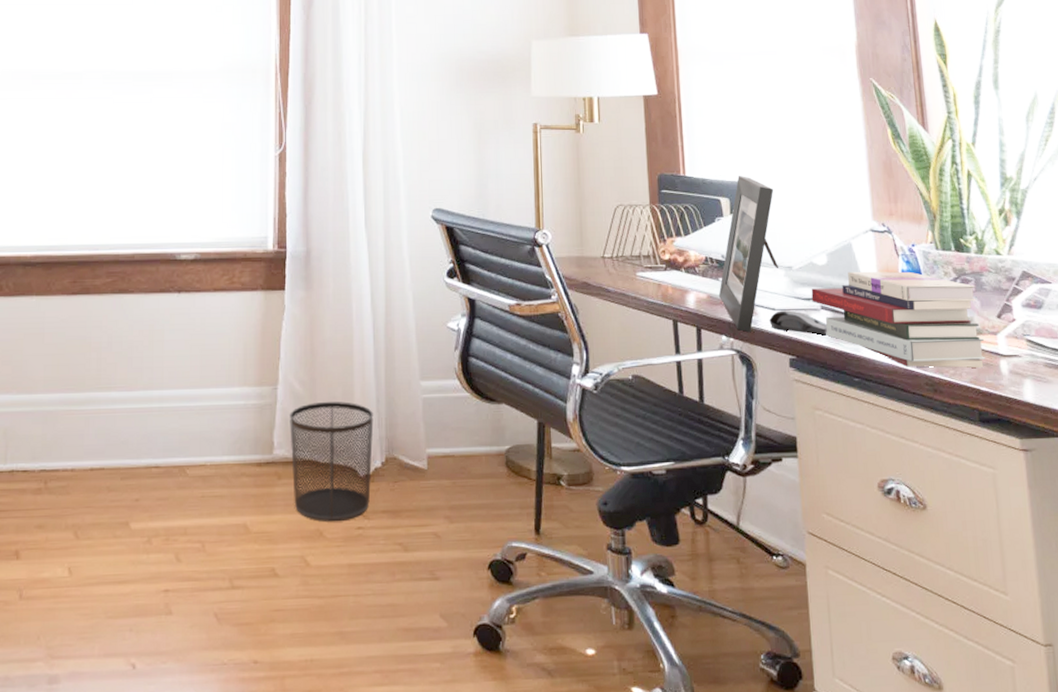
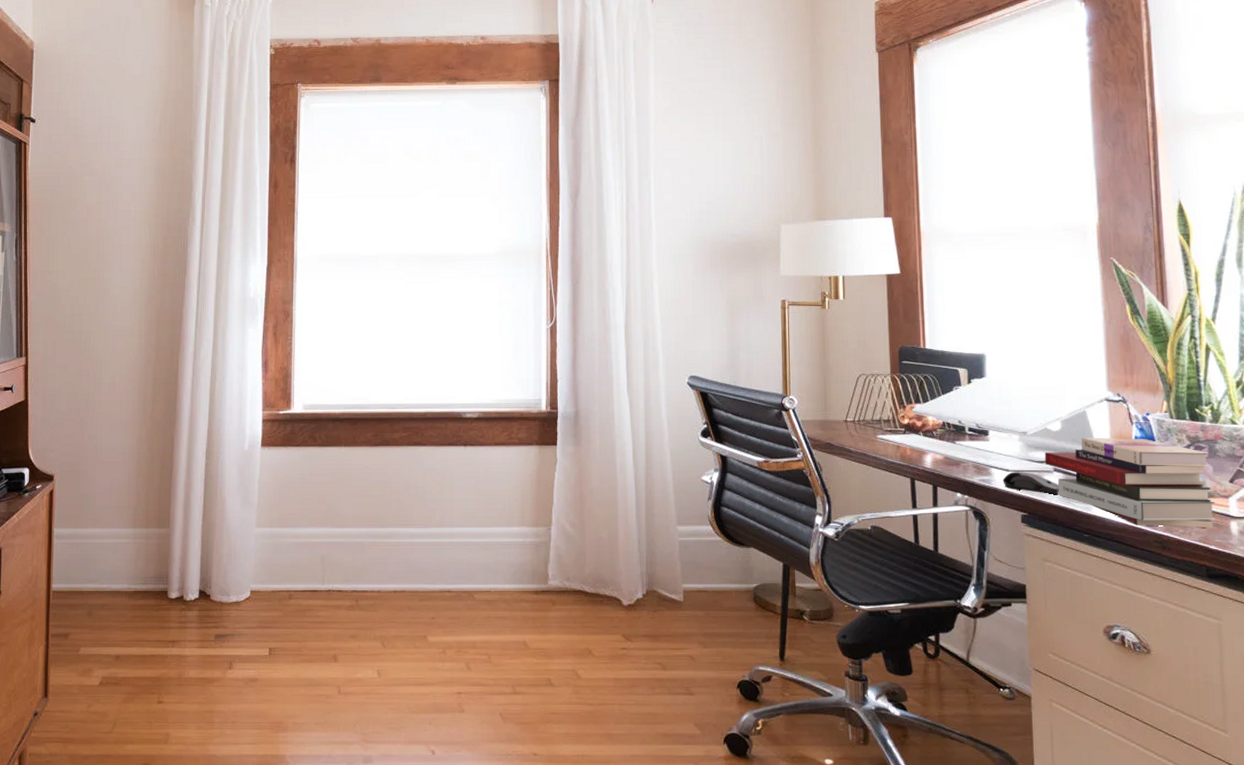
waste bin: present [290,402,374,521] -> none [562,542,636,642]
picture frame: present [718,176,779,333] -> none [954,348,1014,491]

